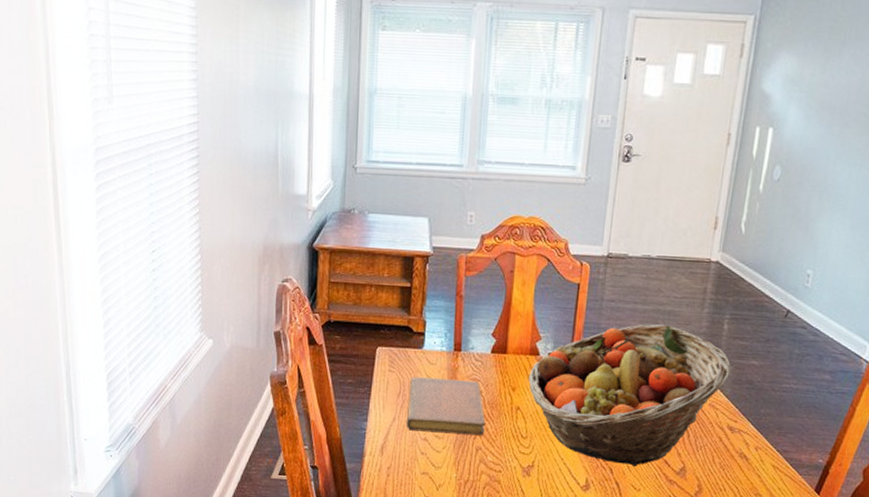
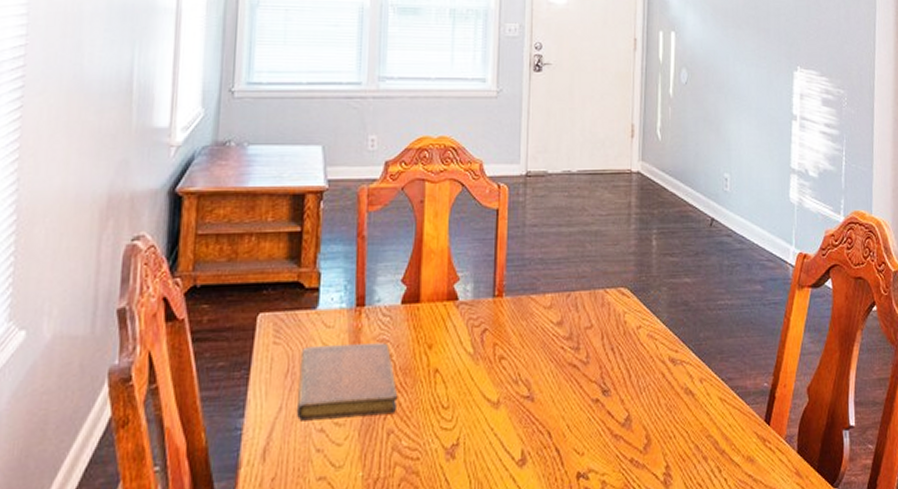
fruit basket: present [528,324,731,466] -> none [447,247,665,425]

